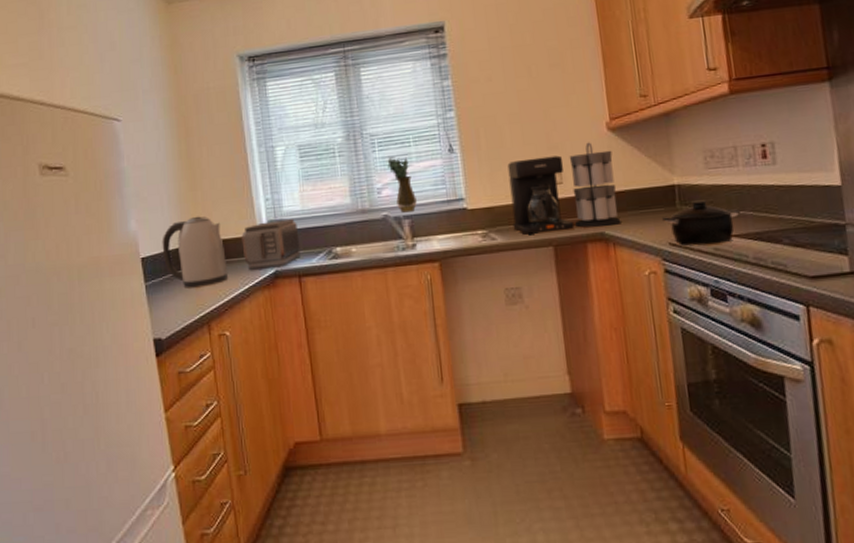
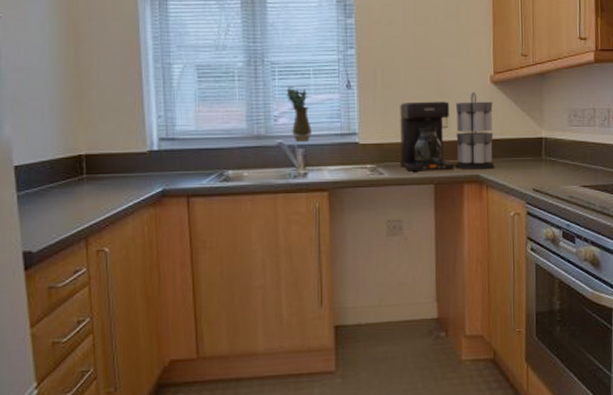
kettle: present [162,216,229,289] -> none [39,127,112,201]
toaster: present [241,219,301,271] -> none [129,139,191,188]
saucepan: present [662,200,740,246] -> none [529,153,593,193]

